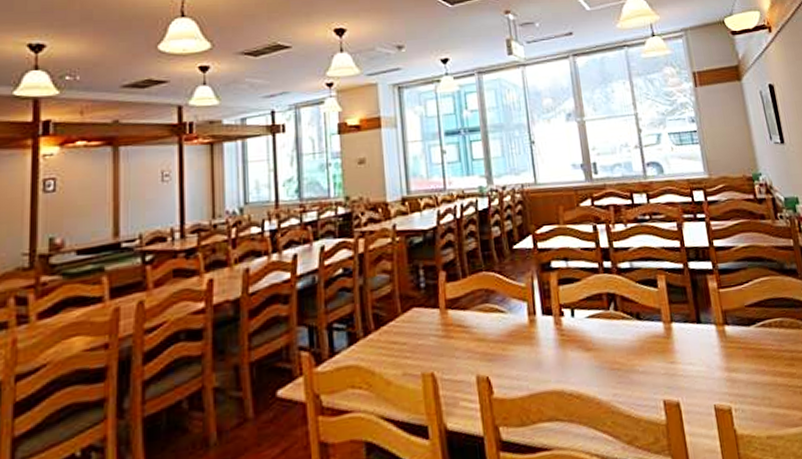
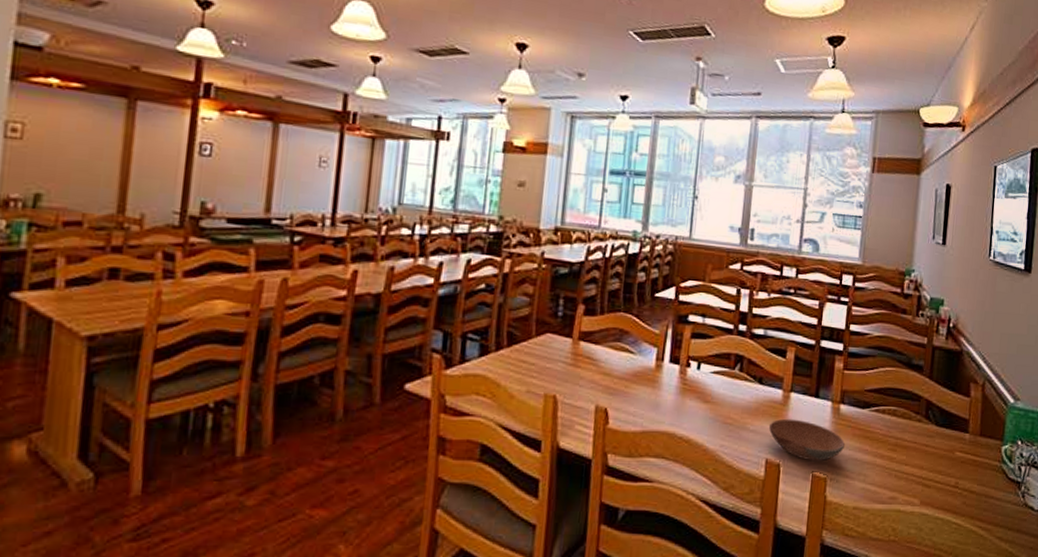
bowl: none [657,350,741,394] -> present [768,418,846,462]

